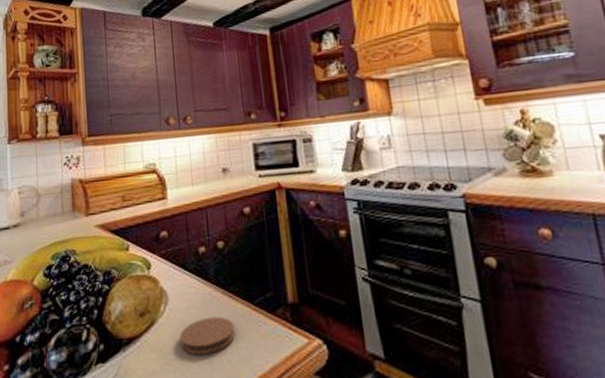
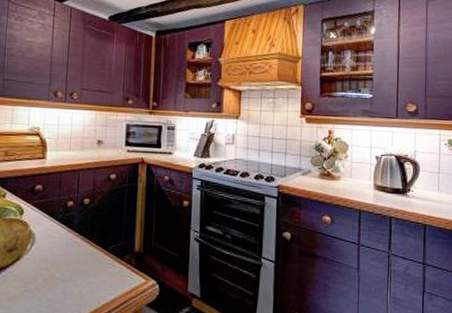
coaster: present [179,316,235,354] -> none [40,257,88,285]

